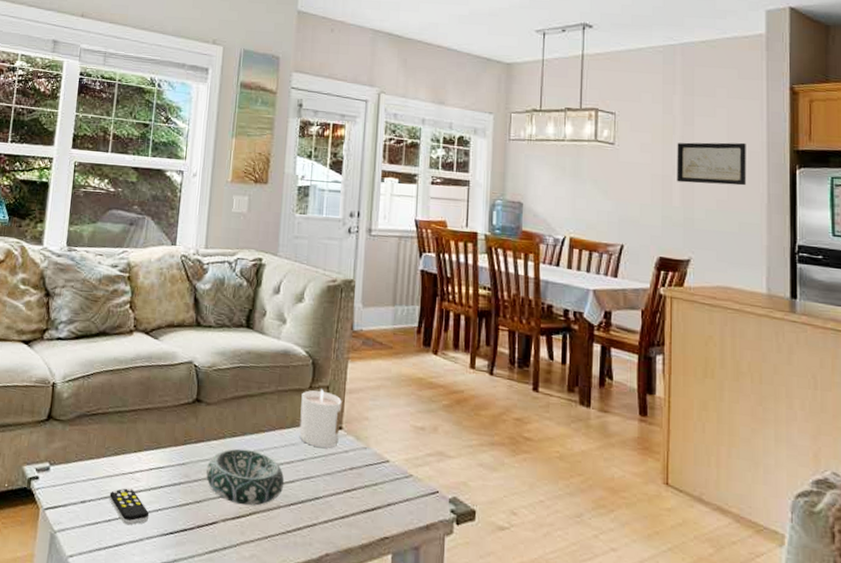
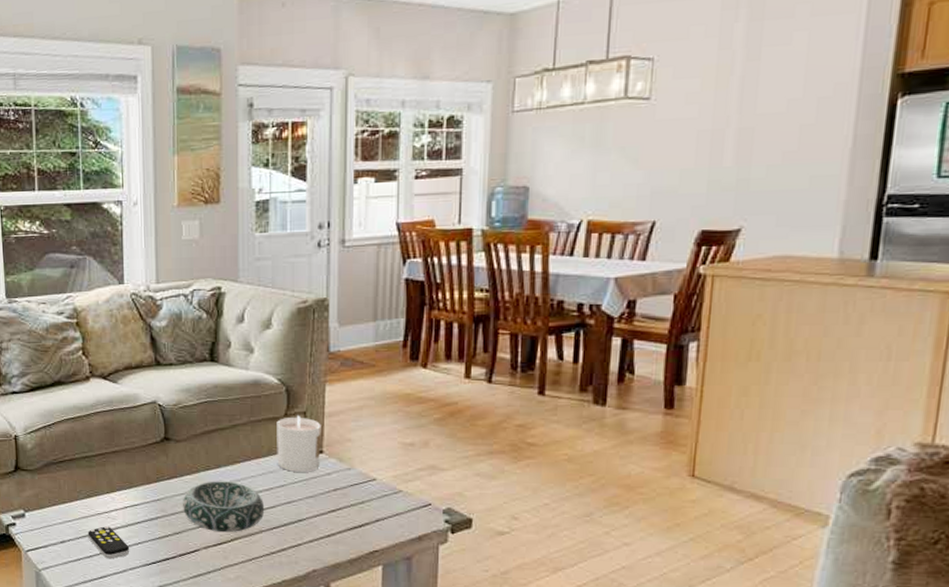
wall art: present [677,142,747,186] -> none [731,73,831,136]

